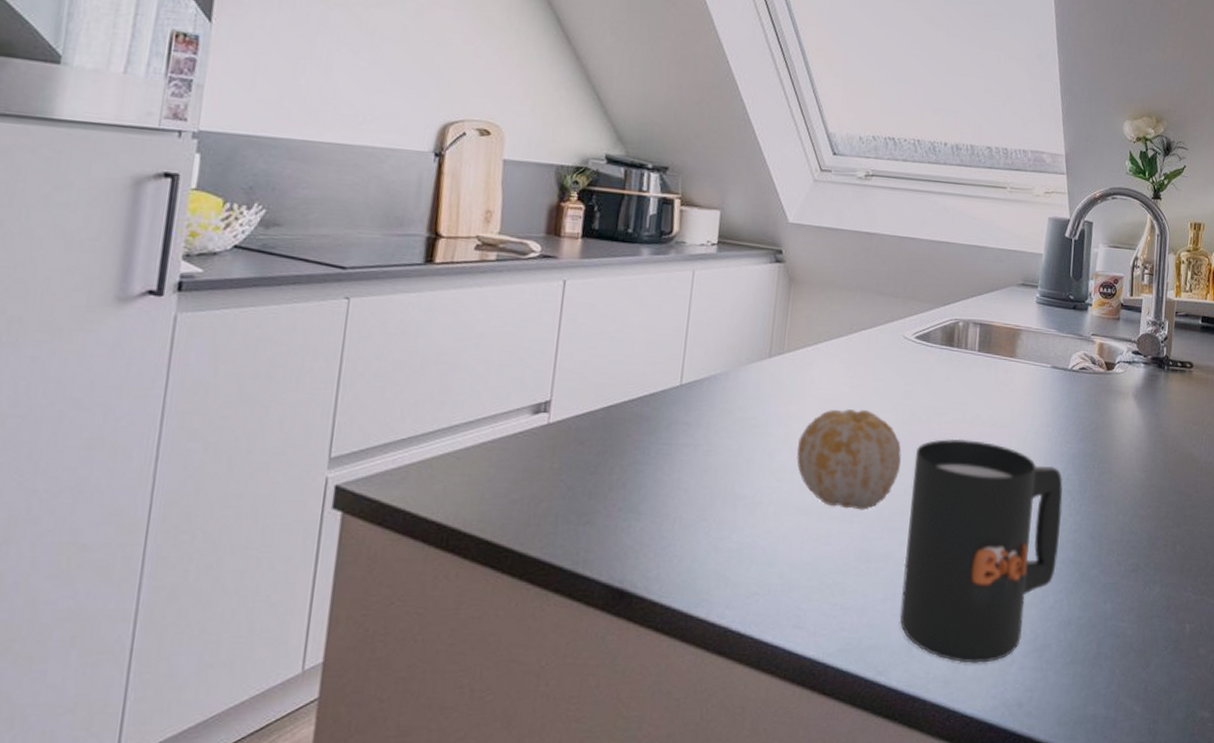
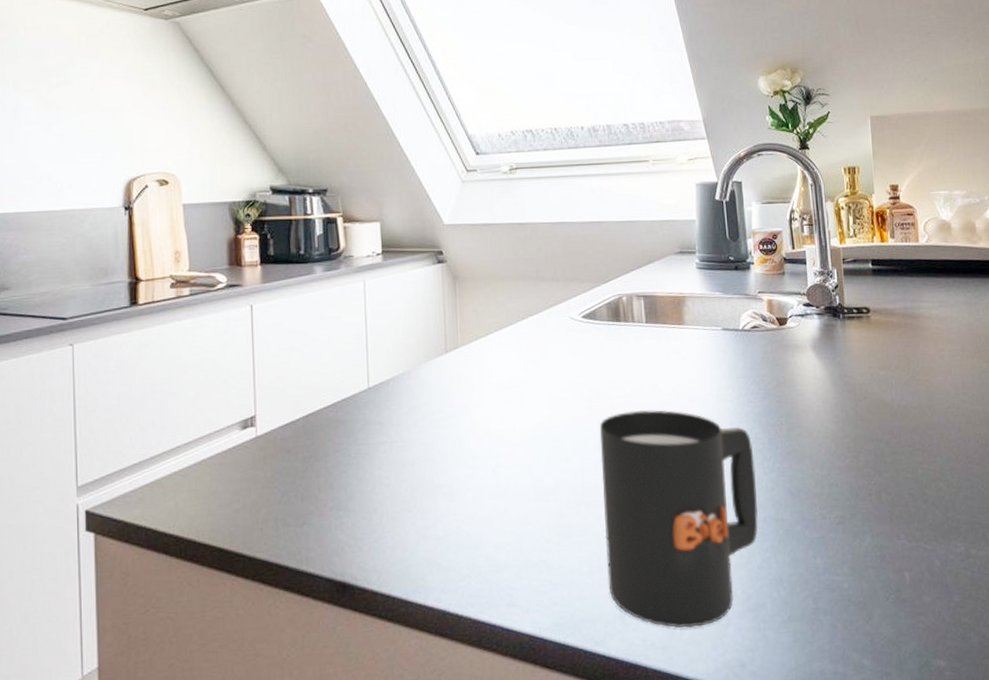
fruit: present [797,409,902,510] -> none [485,392,586,489]

